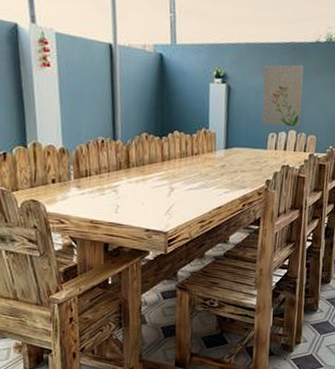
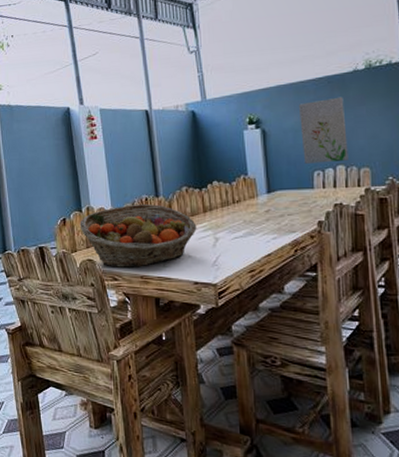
fruit basket: none [23,145,153,212] -> present [79,203,197,269]

